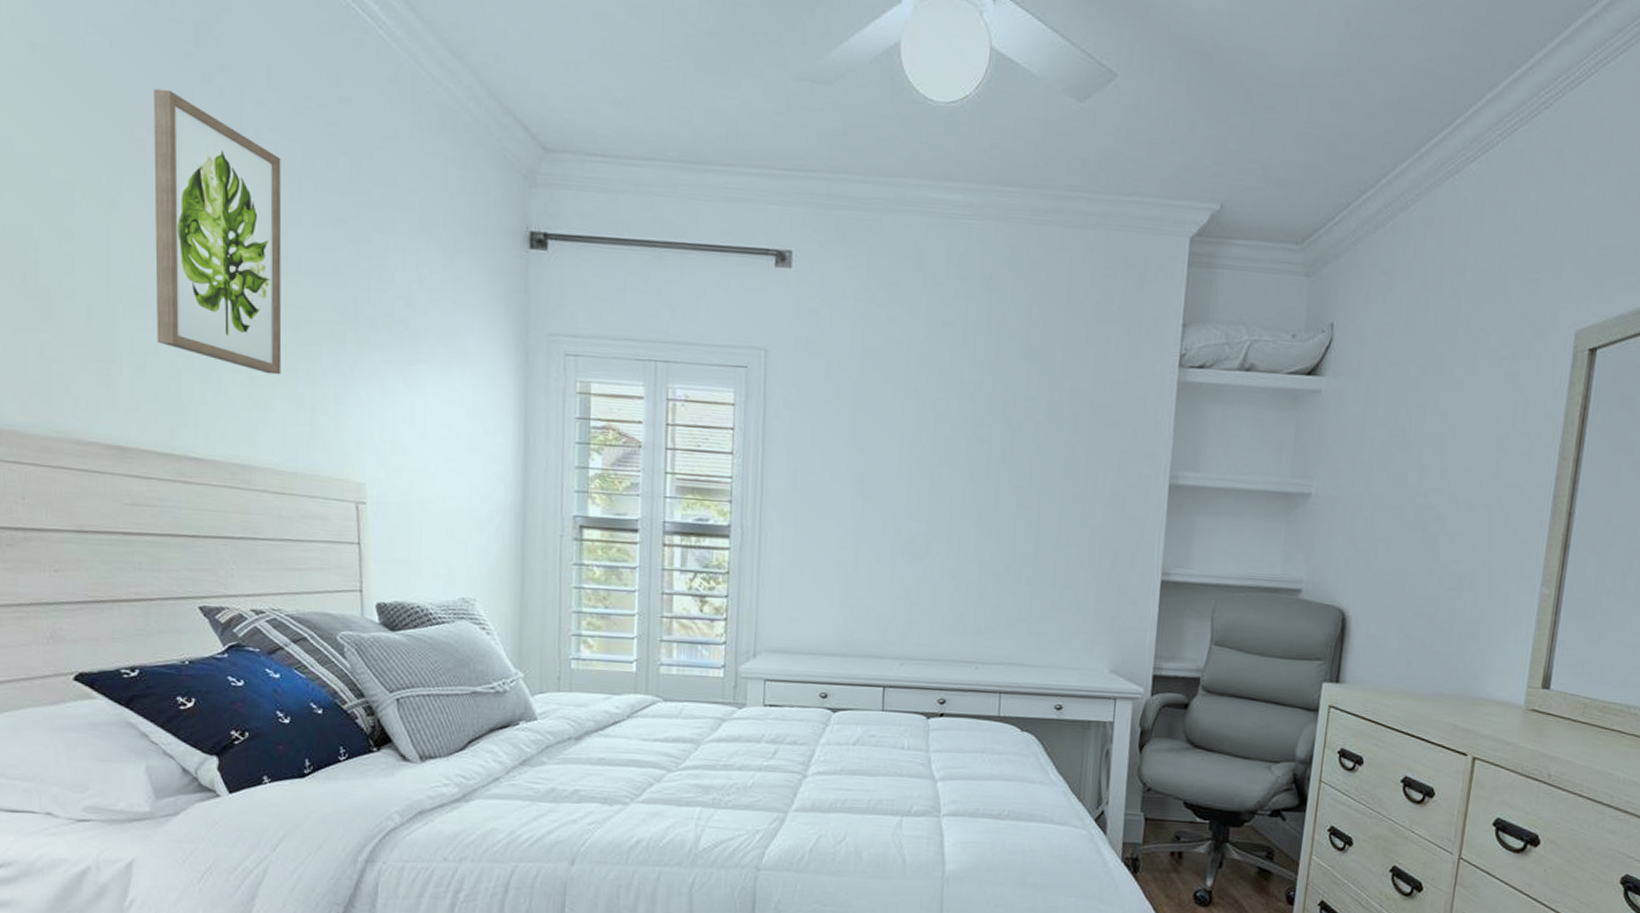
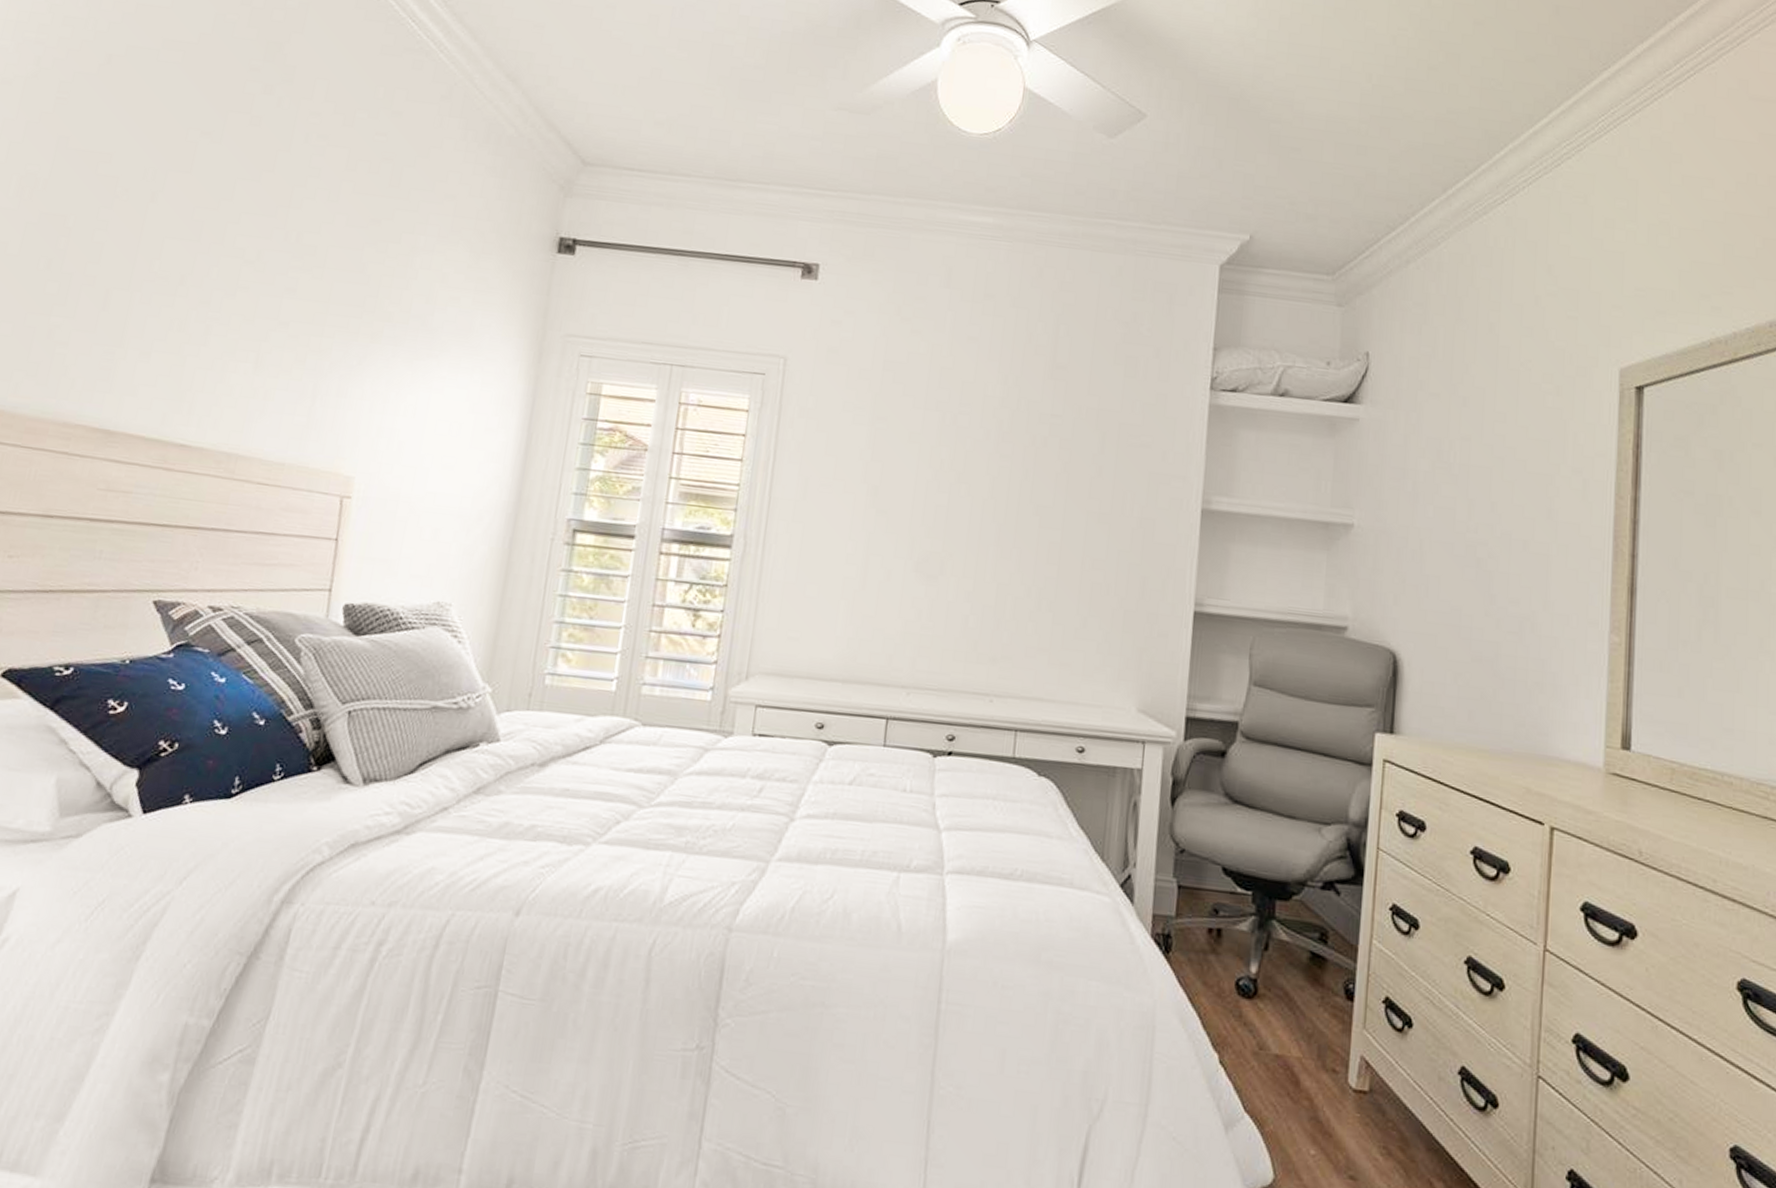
wall art: present [154,88,282,375] -> none [167,97,326,365]

